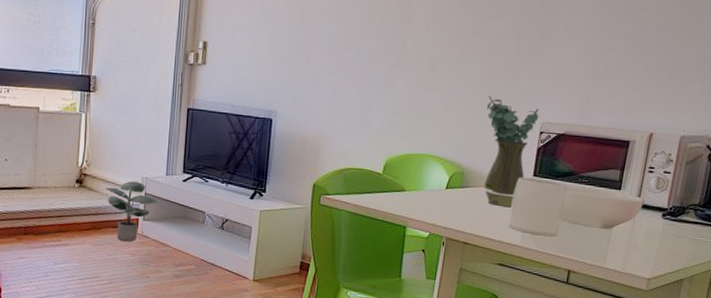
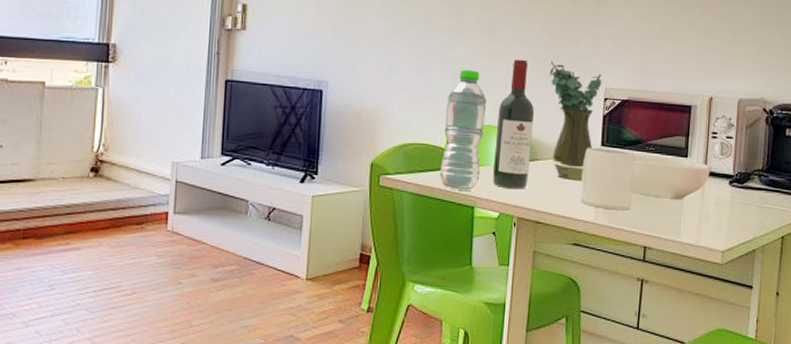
potted plant: present [106,180,159,242] -> none [128,166,192,241]
water bottle: none [375,102,424,212] -> present [439,69,487,190]
wine bottle: none [424,93,470,213] -> present [492,59,535,190]

